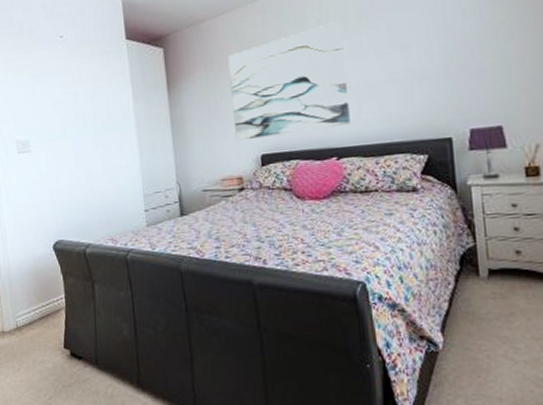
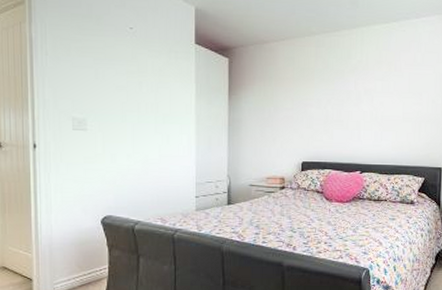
wall art: present [228,21,351,140] -> none [283,65,376,148]

